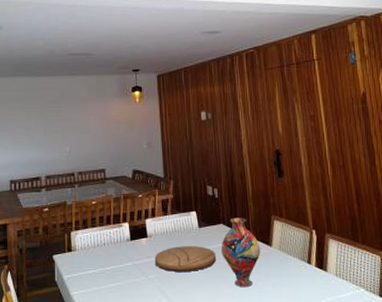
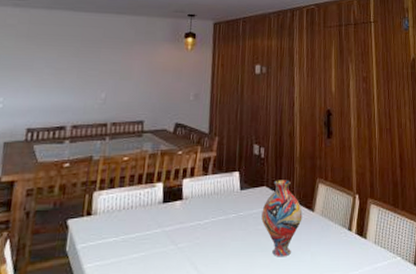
cutting board: present [154,246,216,272] -> none [187,210,255,239]

